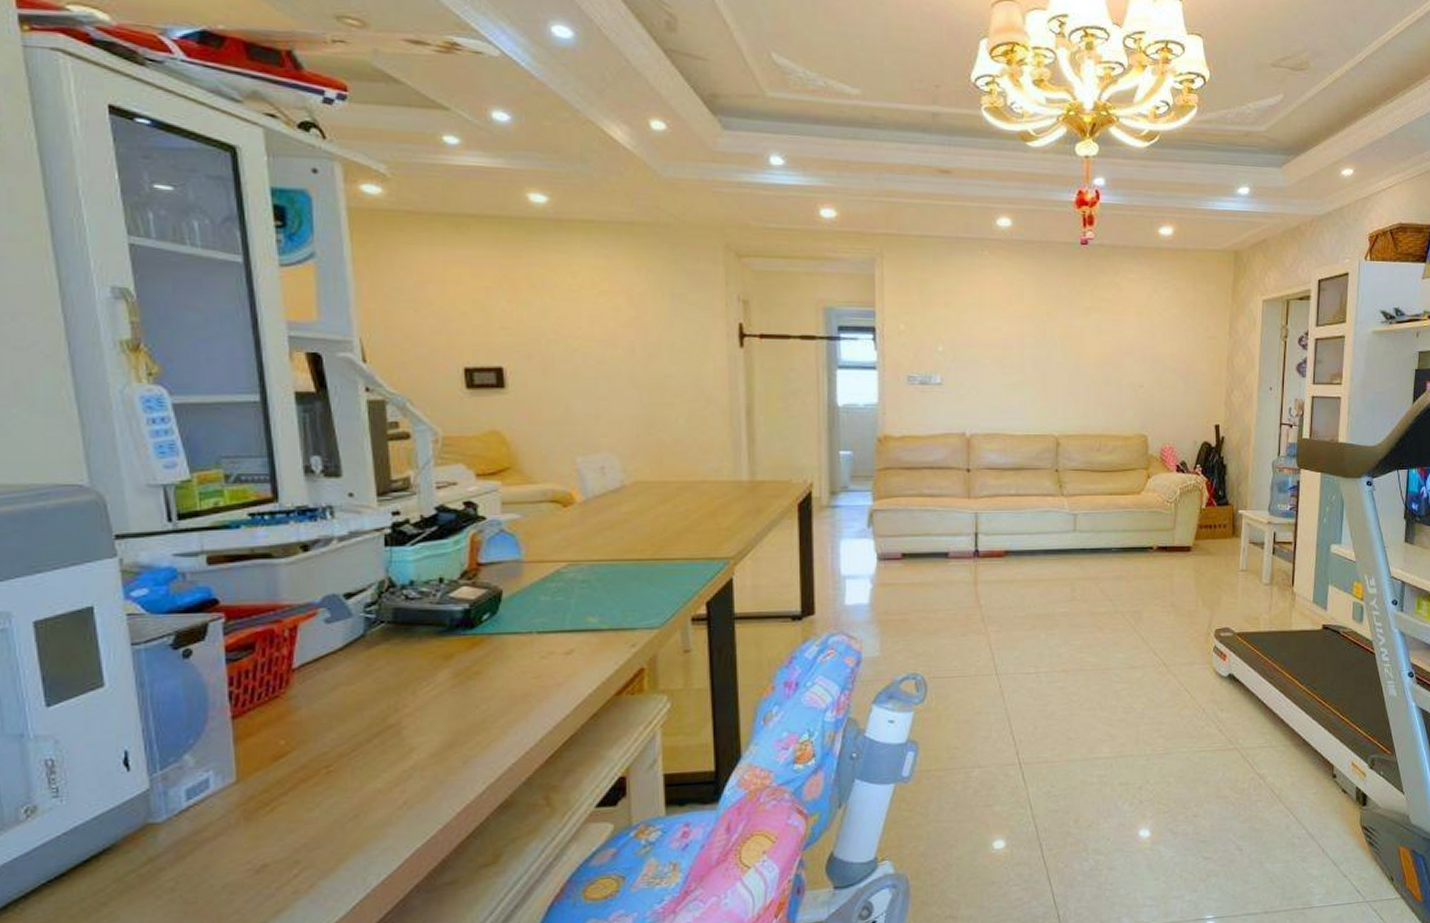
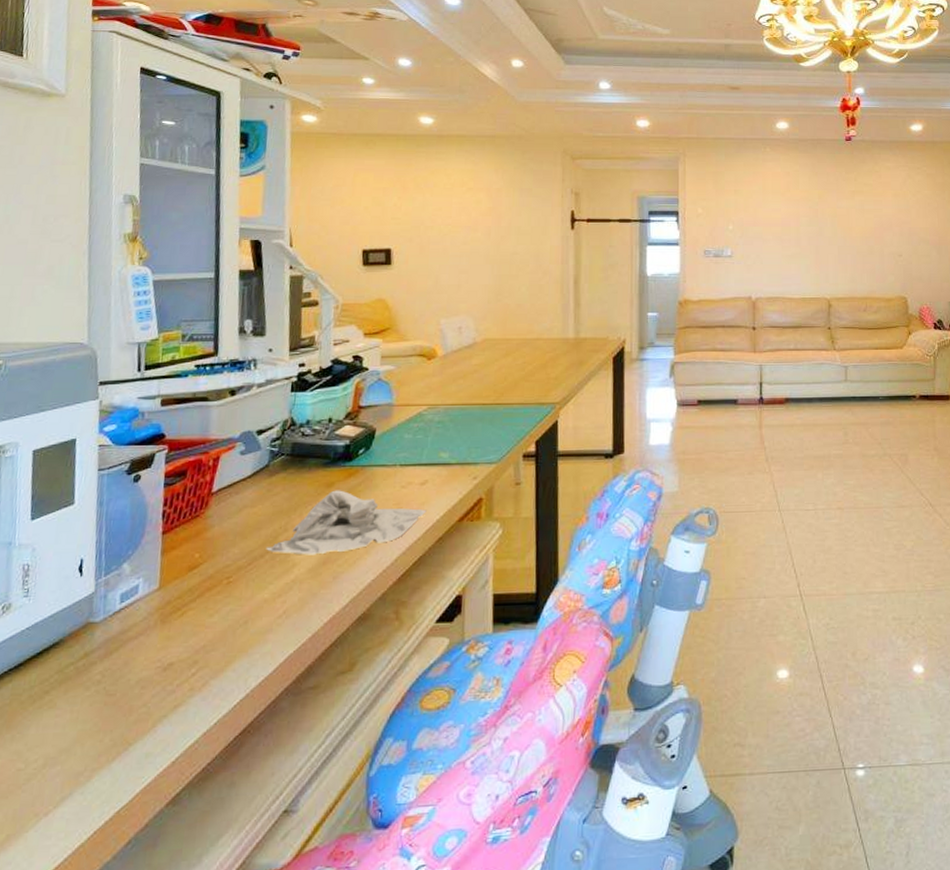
tissue: none [373,662,575,738] -> present [266,490,427,555]

